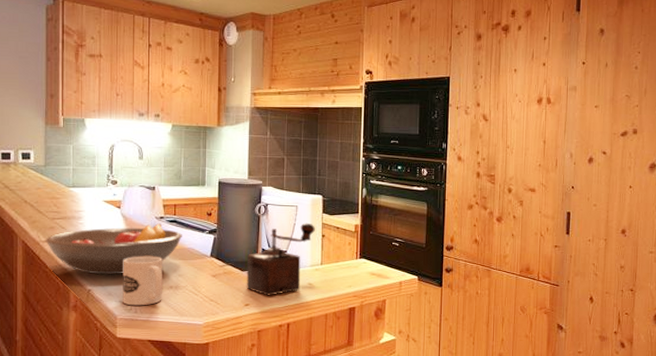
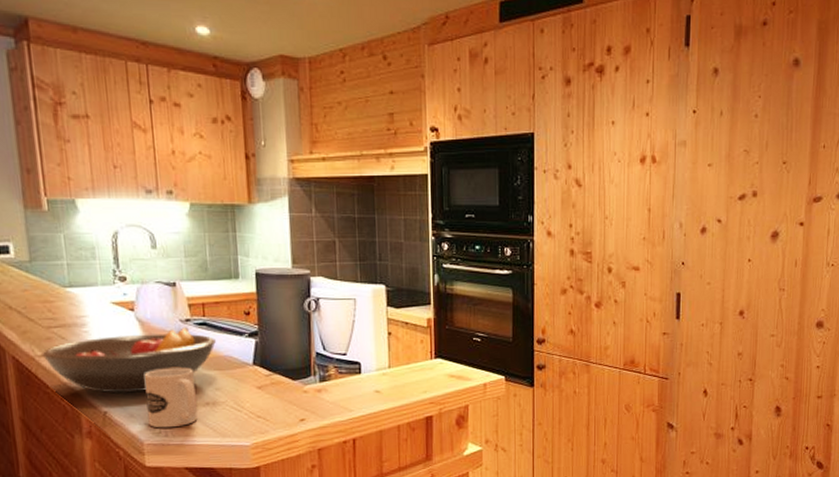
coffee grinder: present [246,222,315,296] -> none [298,318,379,408]

